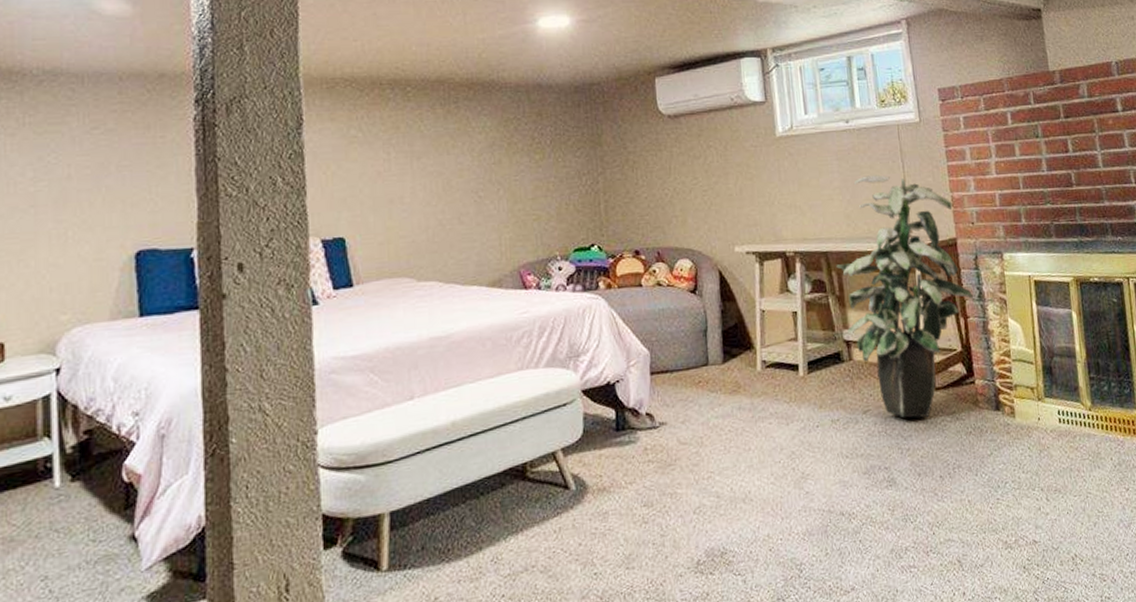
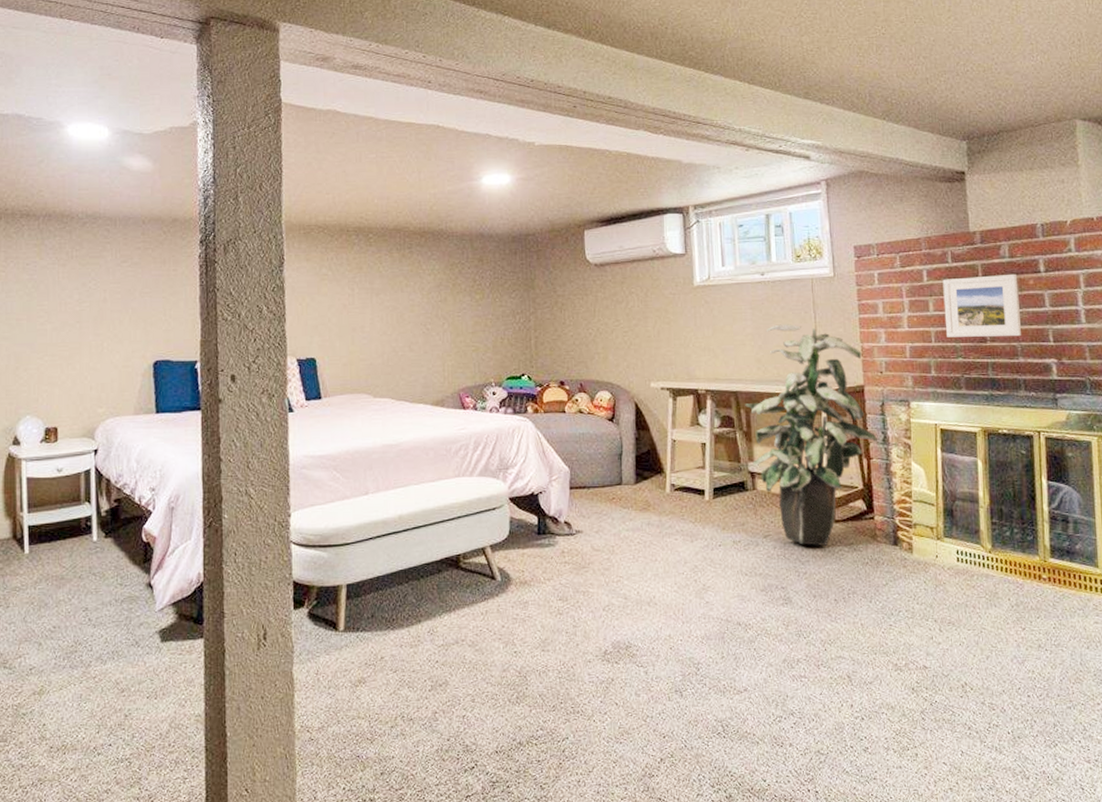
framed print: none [1026,113,1105,183] -> present [943,273,1021,337]

